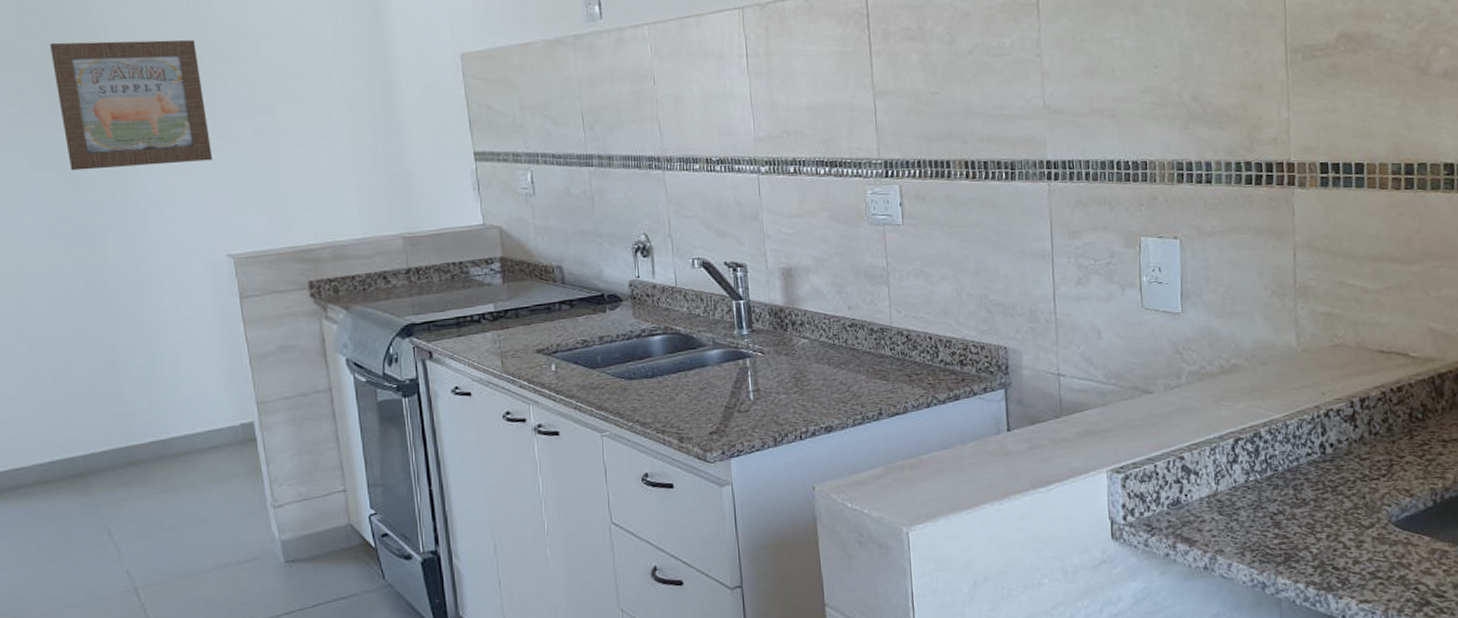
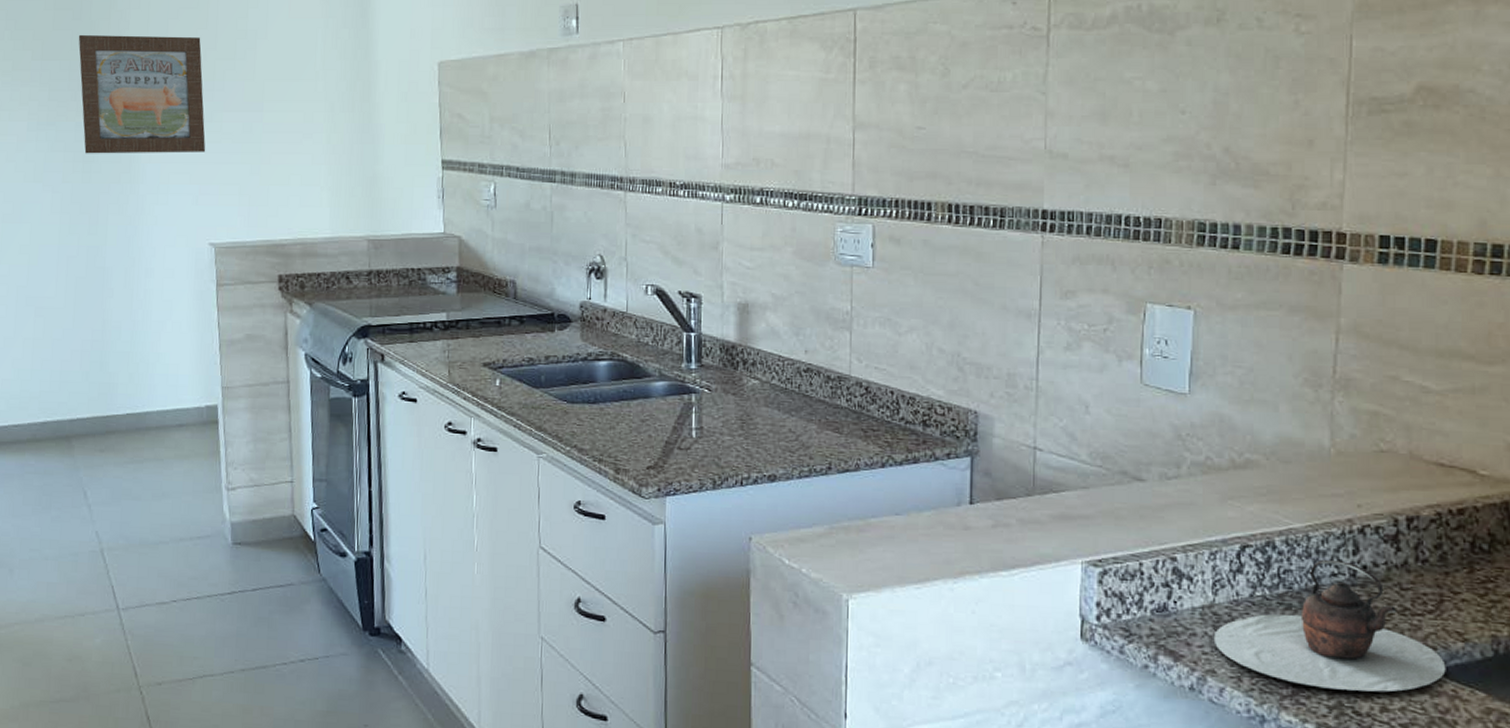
teapot: none [1219,442,1400,552] -> present [1213,560,1446,693]

